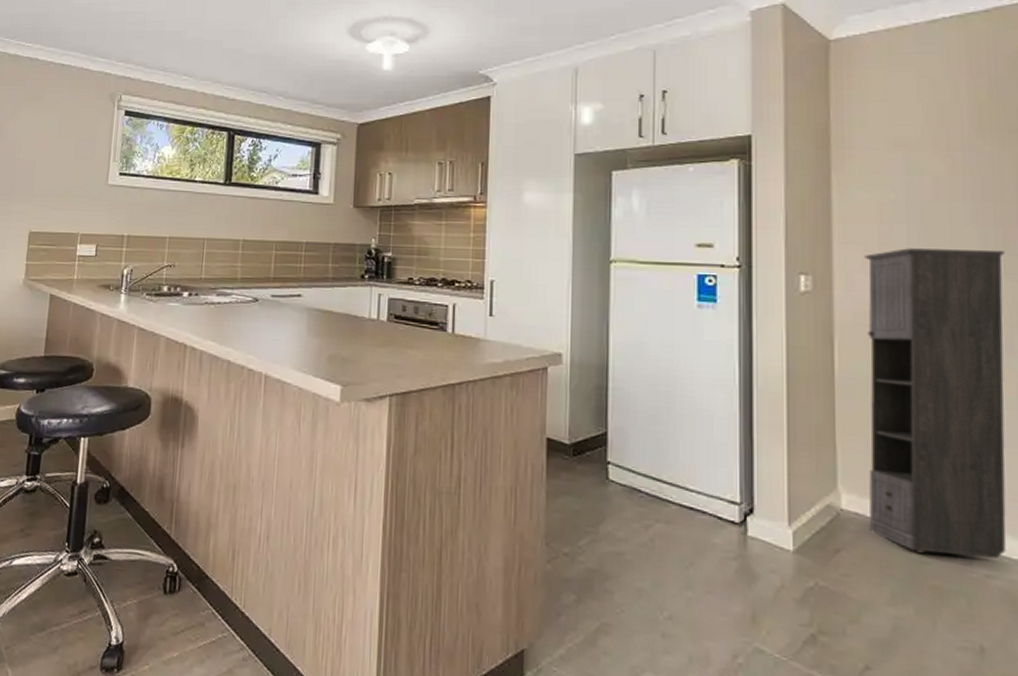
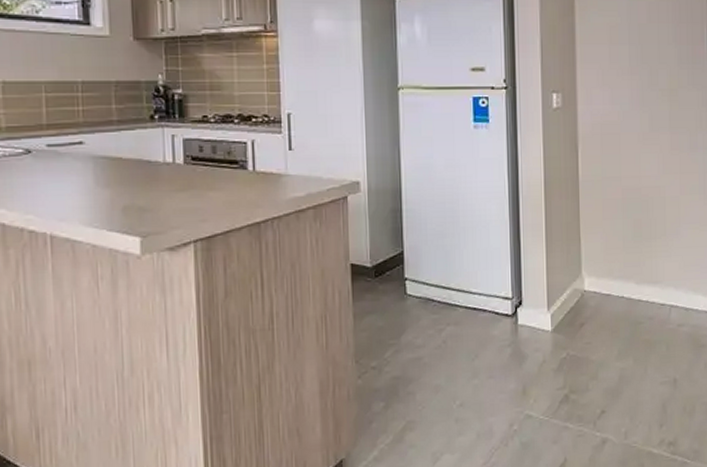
storage cabinet: present [864,248,1007,559] -> none [599,64,693,316]

